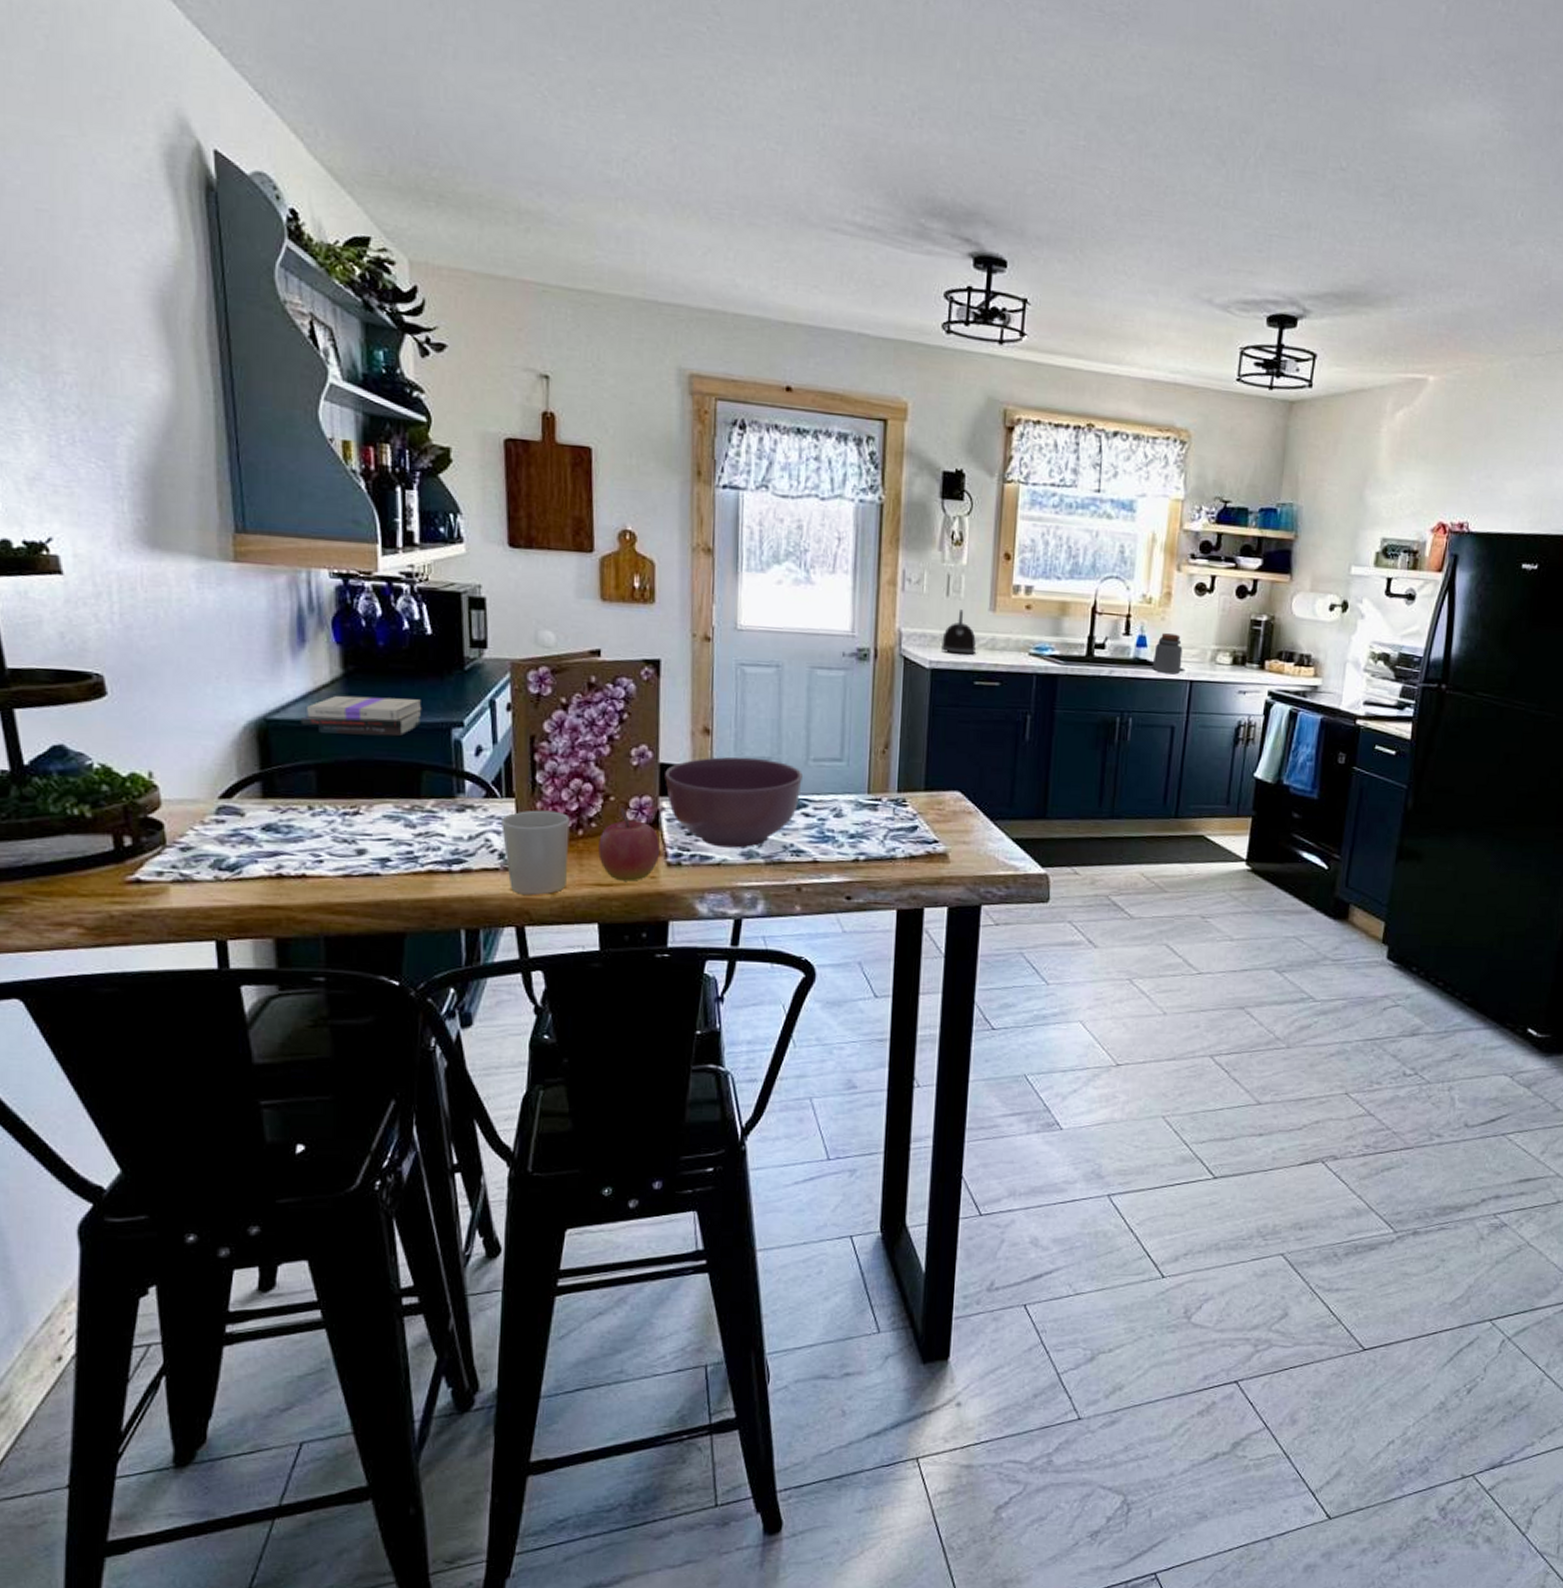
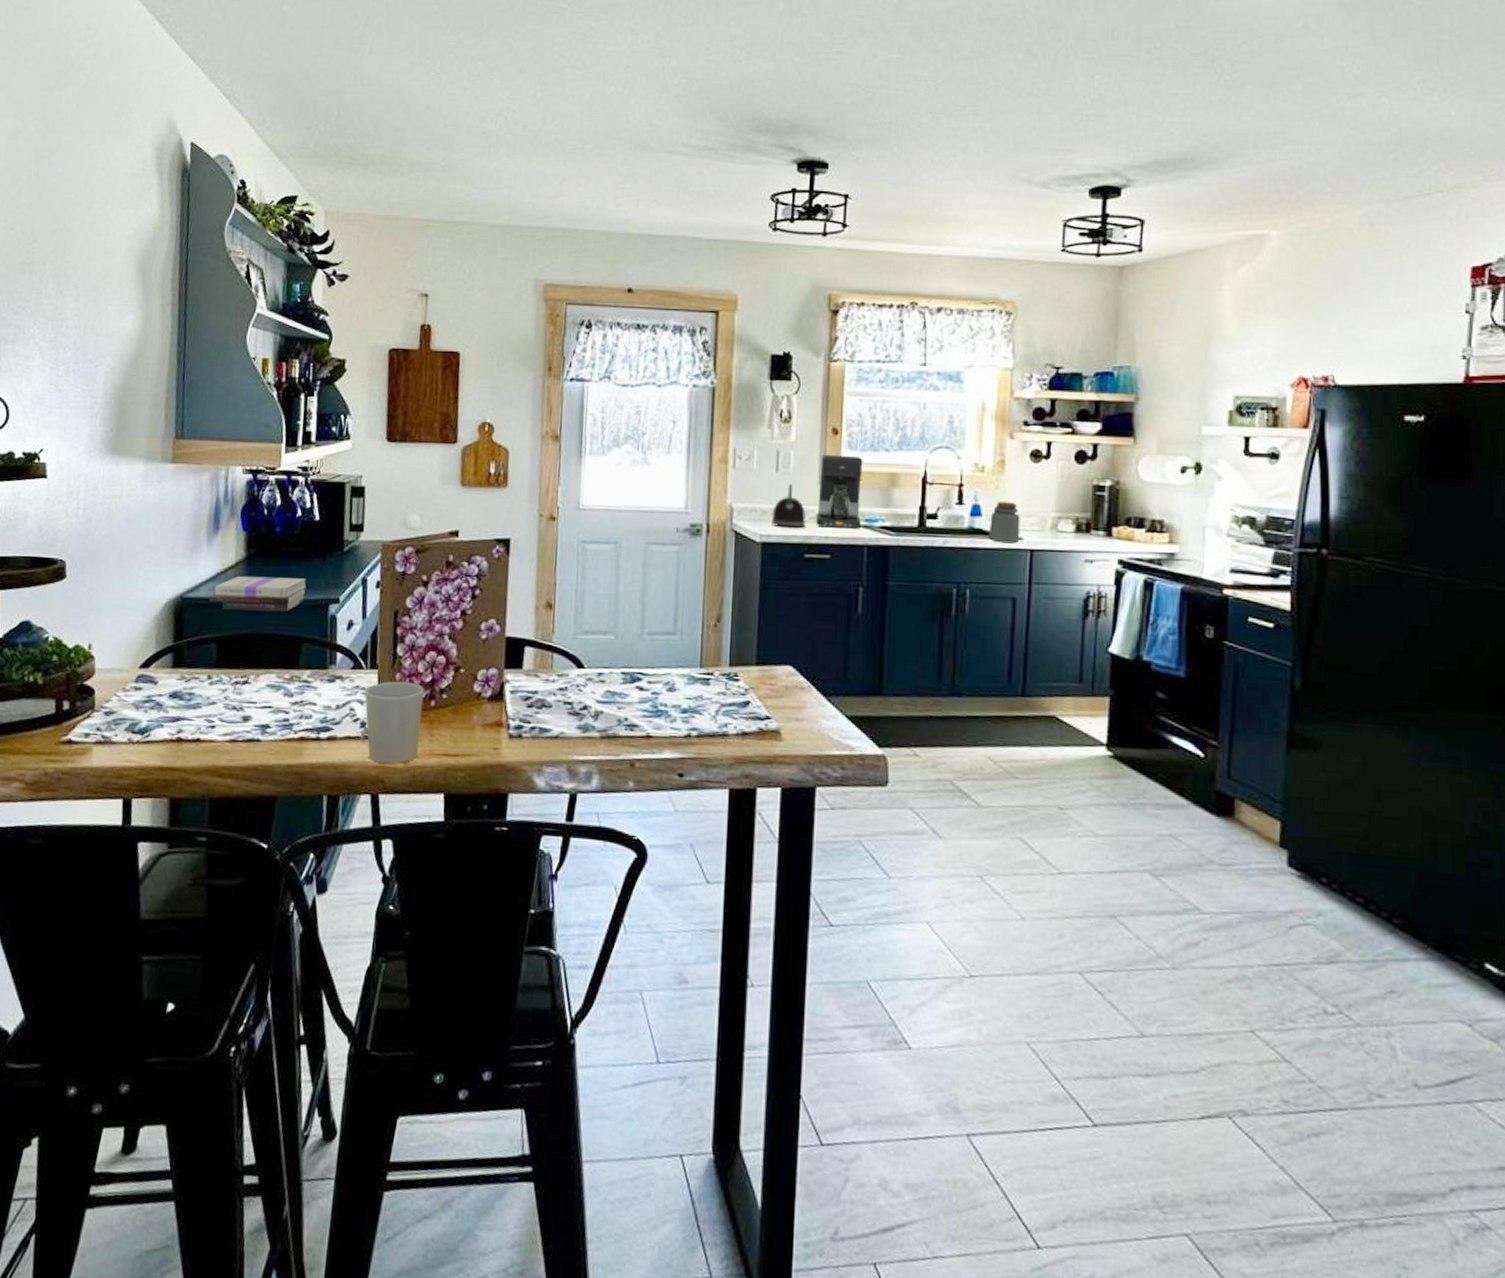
apple: present [598,808,659,882] -> none [447,680,503,753]
bowl: present [665,756,803,848] -> none [510,630,637,721]
coffee maker: none [986,580,1035,657] -> present [815,454,863,529]

